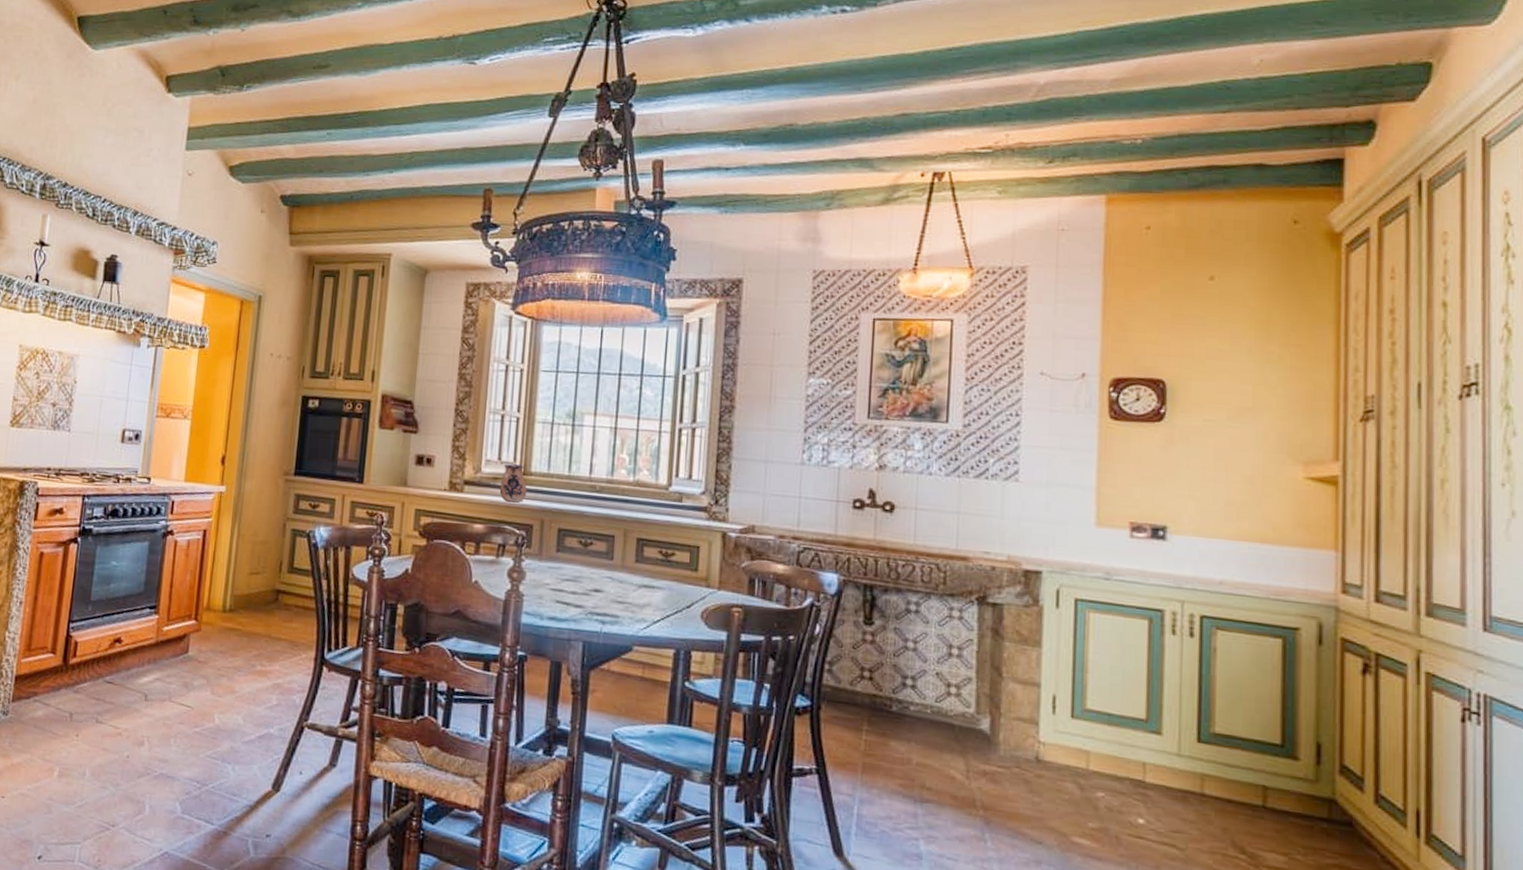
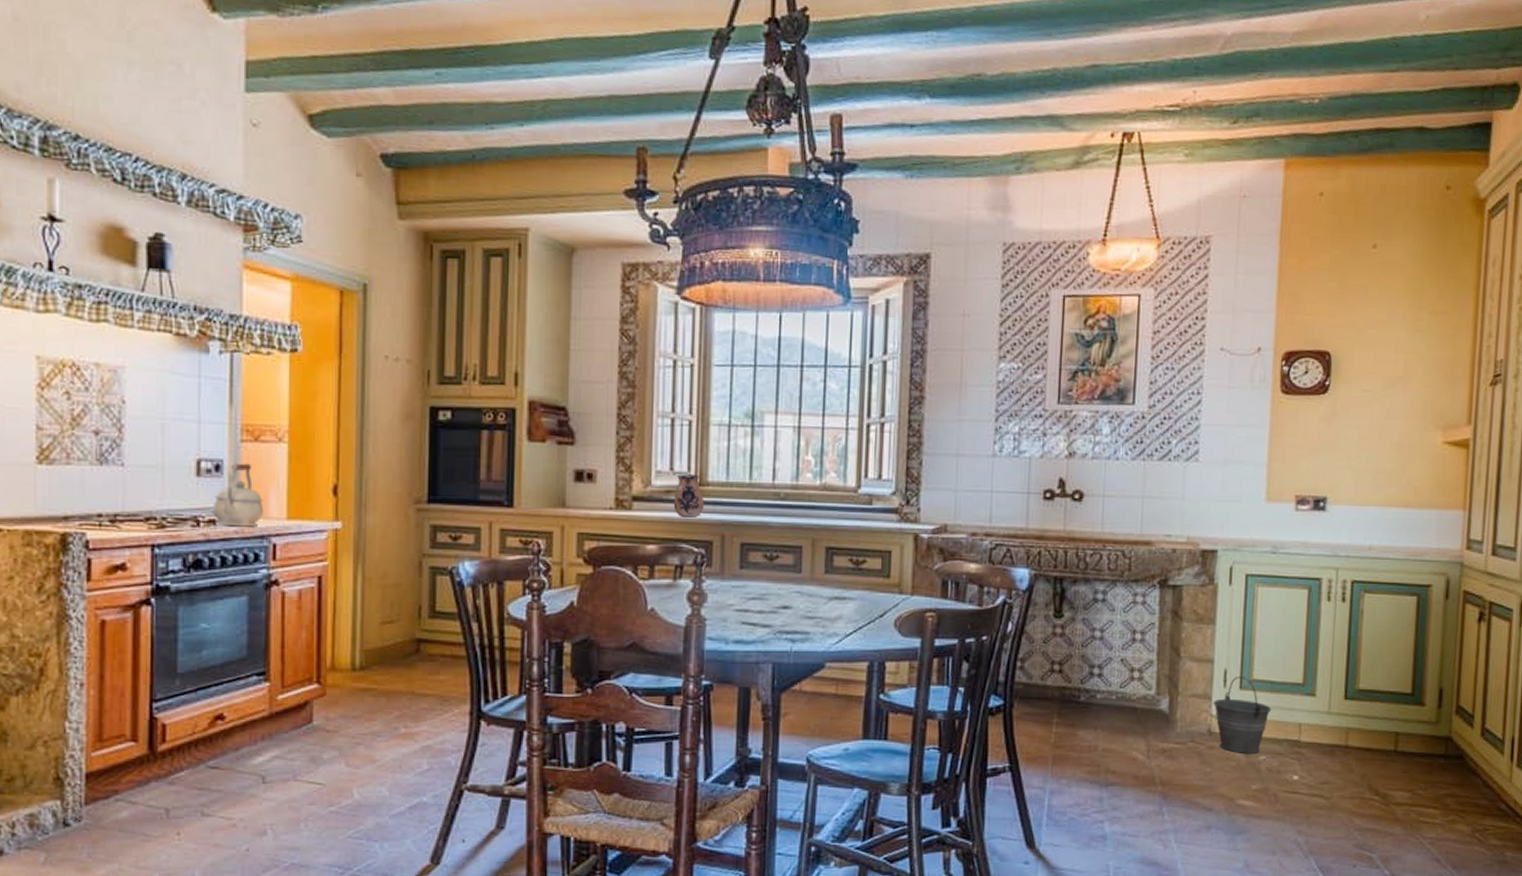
kettle: none [129,433,169,486] -> present [212,463,264,527]
bucket: none [1041,704,1110,789] -> present [1213,677,1272,753]

